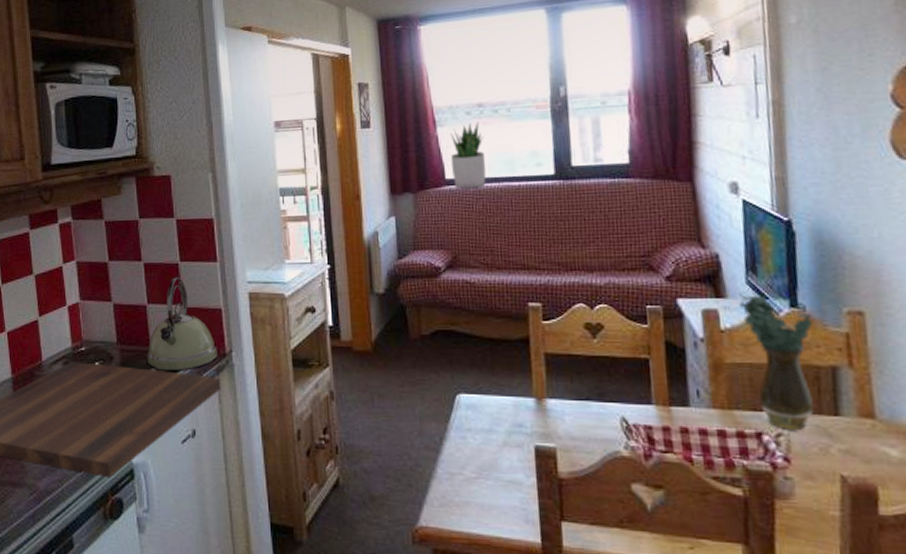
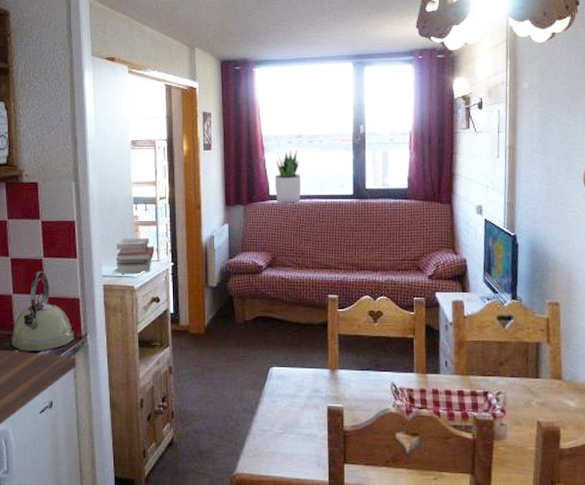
books: none [258,236,307,281] -> present [112,238,155,275]
vase: present [737,291,814,430] -> none [477,287,526,389]

